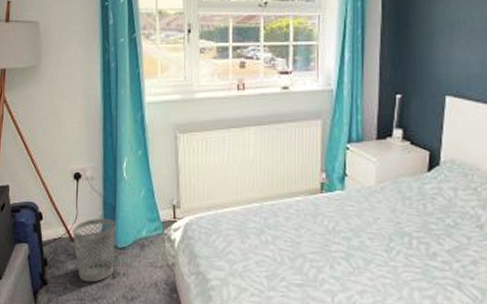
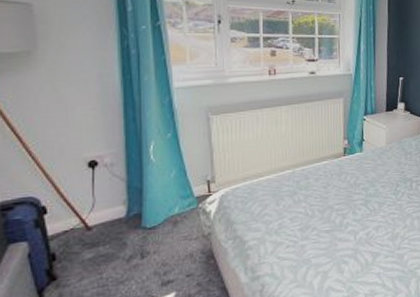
wastebasket: present [72,218,116,283] -> none [89,202,143,268]

